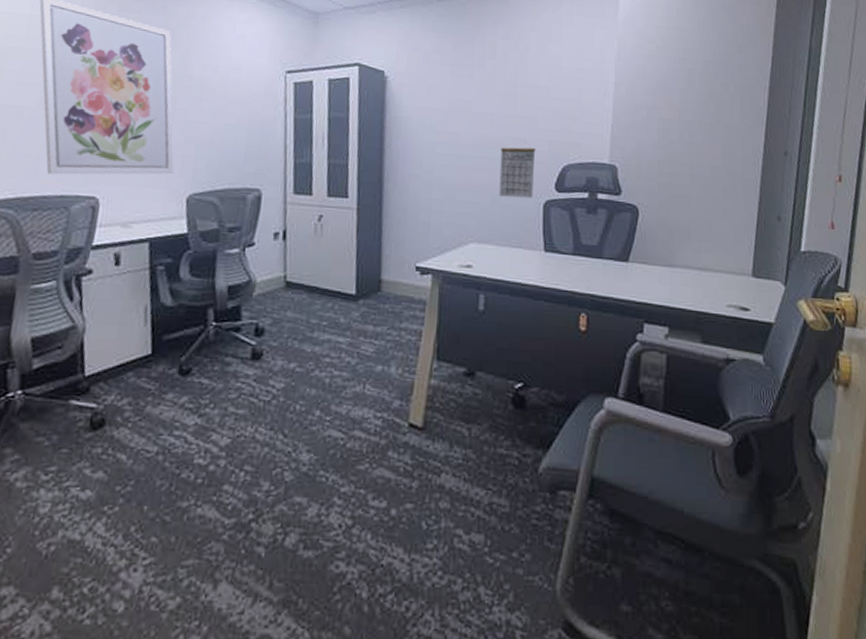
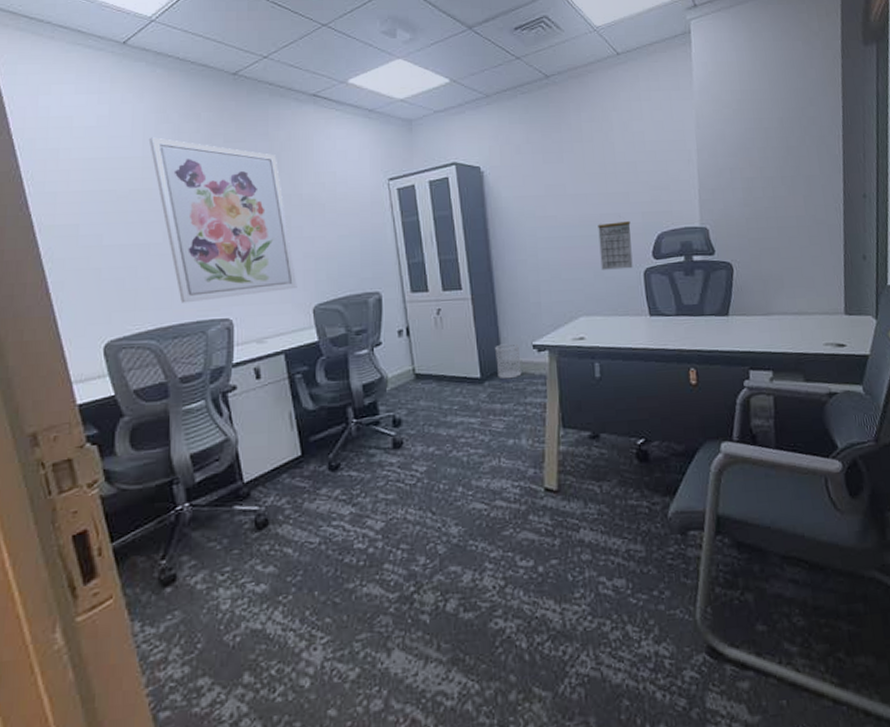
wastebasket: none [374,261,401,300] -> present [495,343,522,379]

